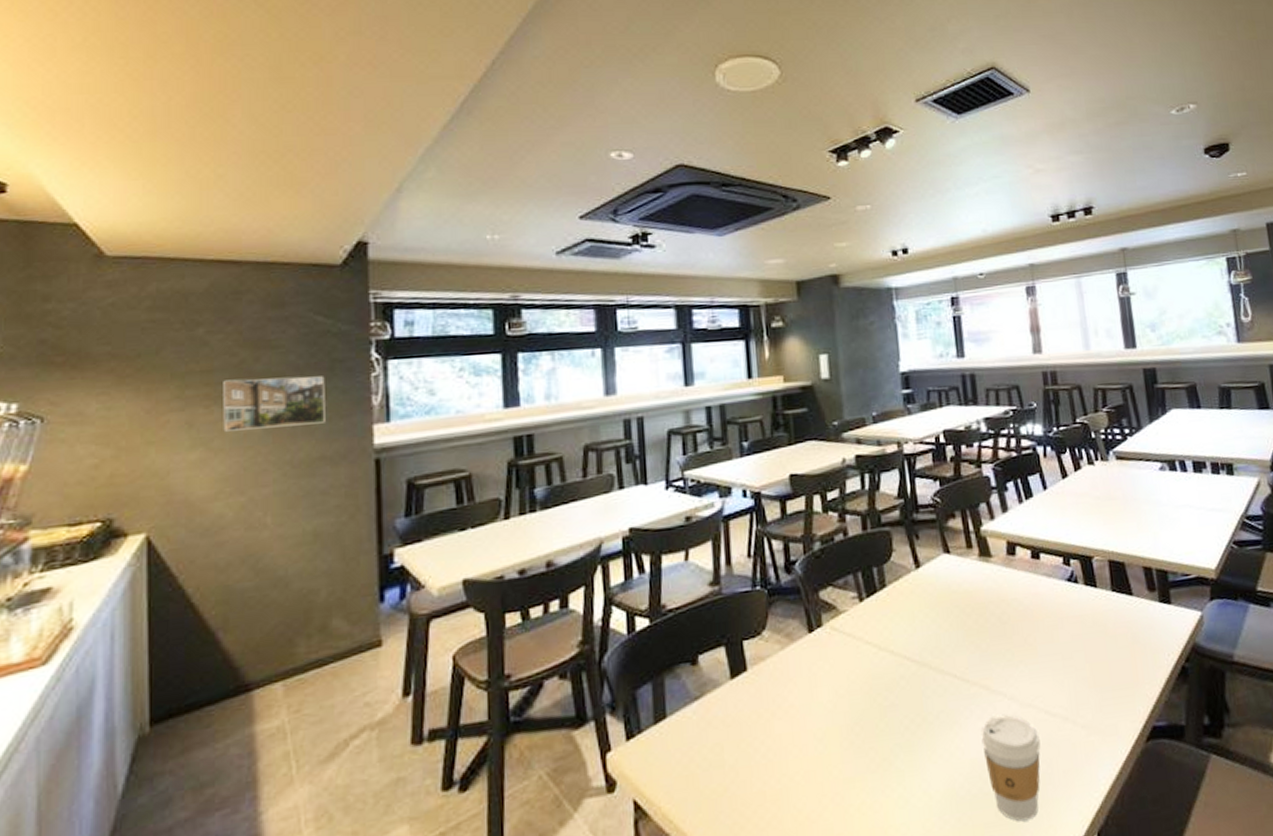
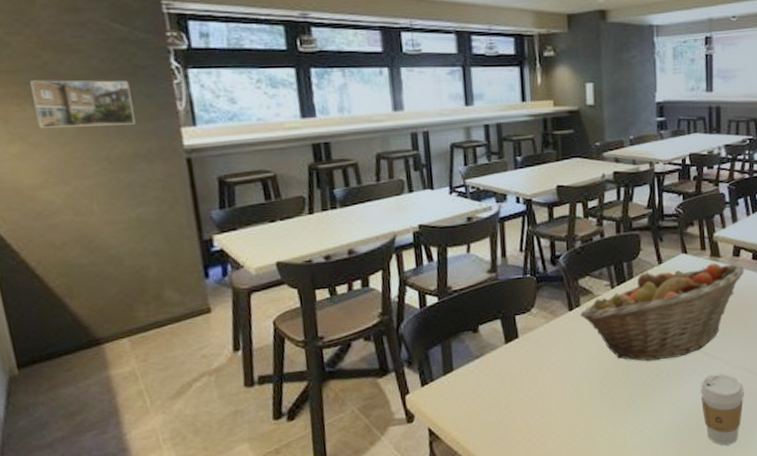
fruit basket: none [821,564,1023,700] -> present [579,262,745,362]

